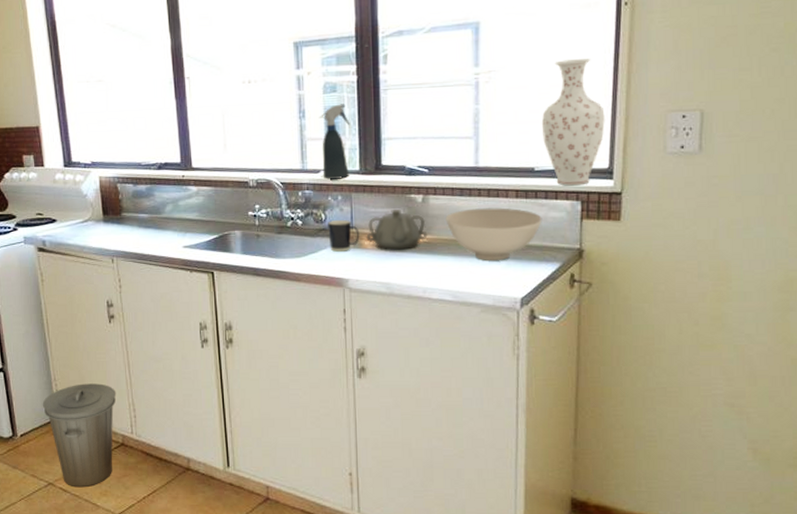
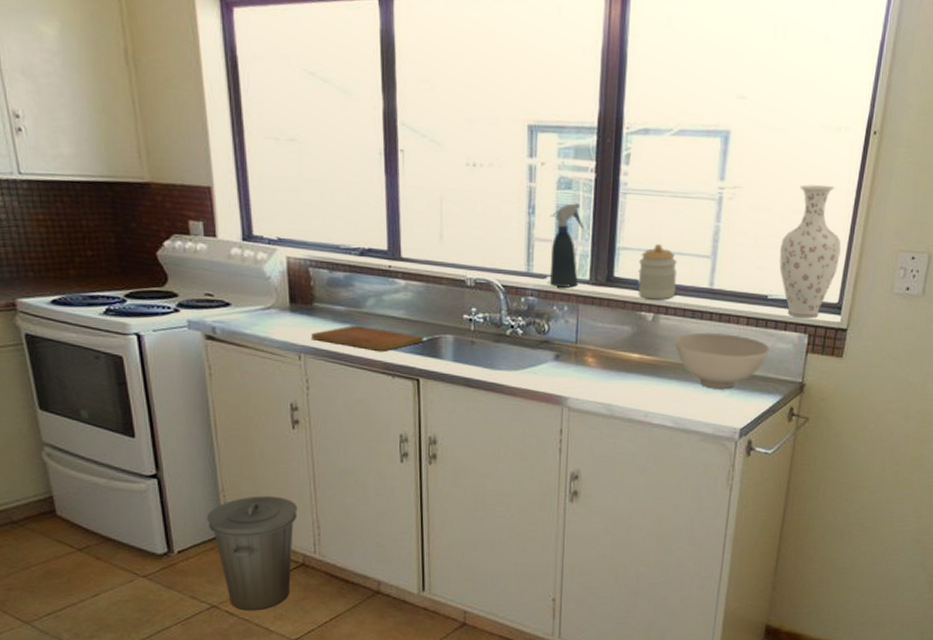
cutting board: none [122,228,216,250] -> present [312,324,424,351]
mug: present [328,219,360,252] -> none [550,332,584,367]
teapot: present [366,208,428,250] -> none [590,325,655,370]
jar: none [404,131,443,182] -> present [637,244,678,300]

